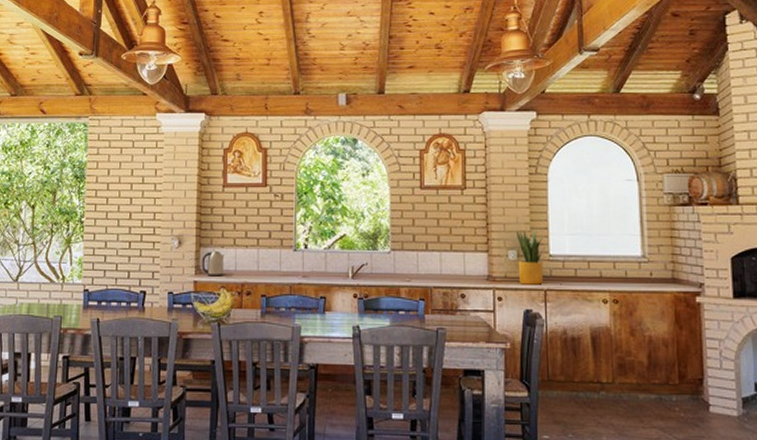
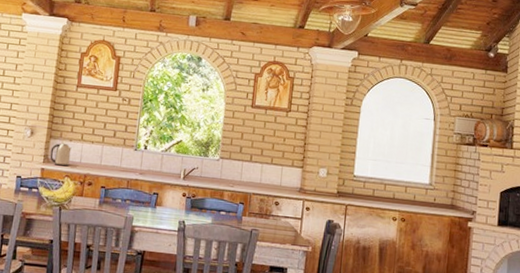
planter: present [517,229,546,285] -> none [325,152,352,200]

